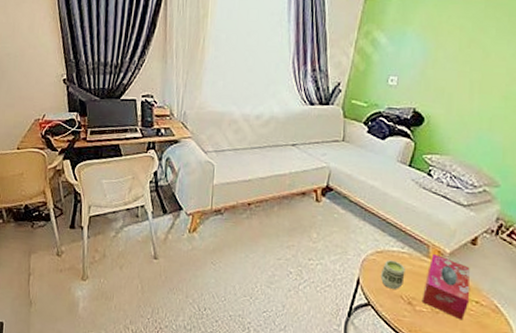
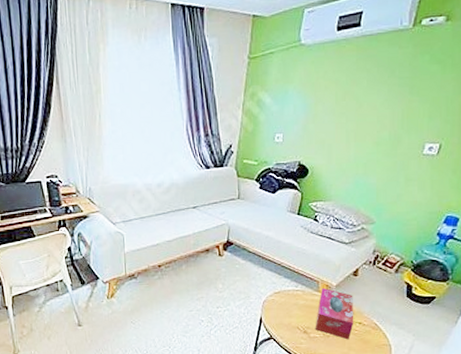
cup: present [380,260,405,290] -> none [279,298,300,323]

